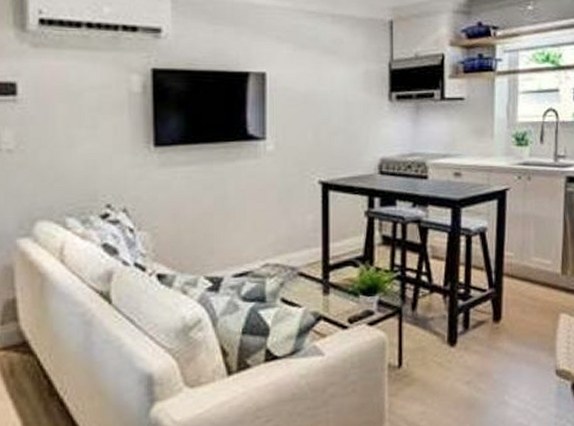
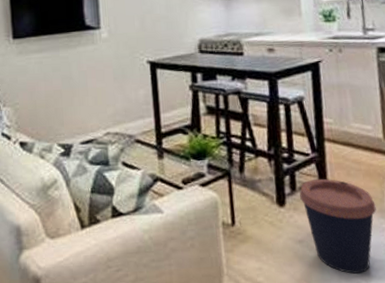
coffee cup: none [472,316,546,414] -> present [299,178,376,274]

